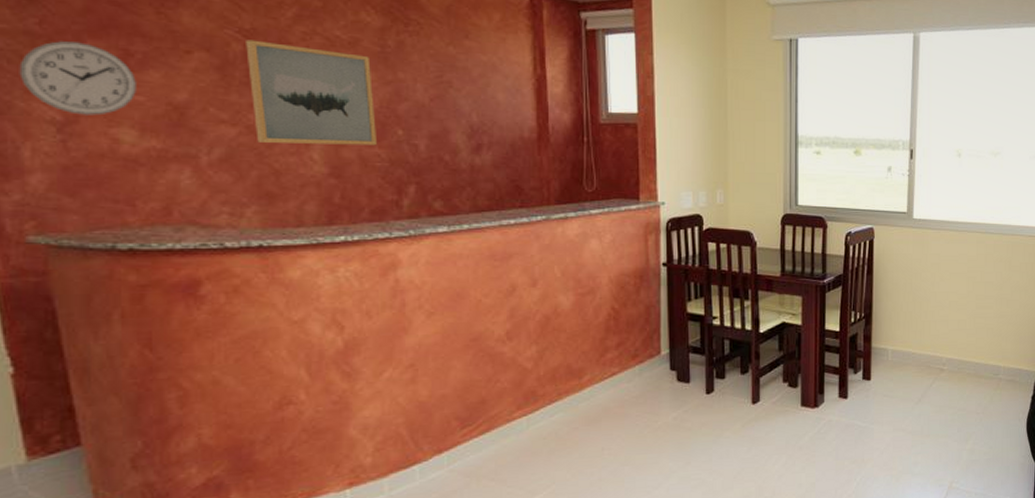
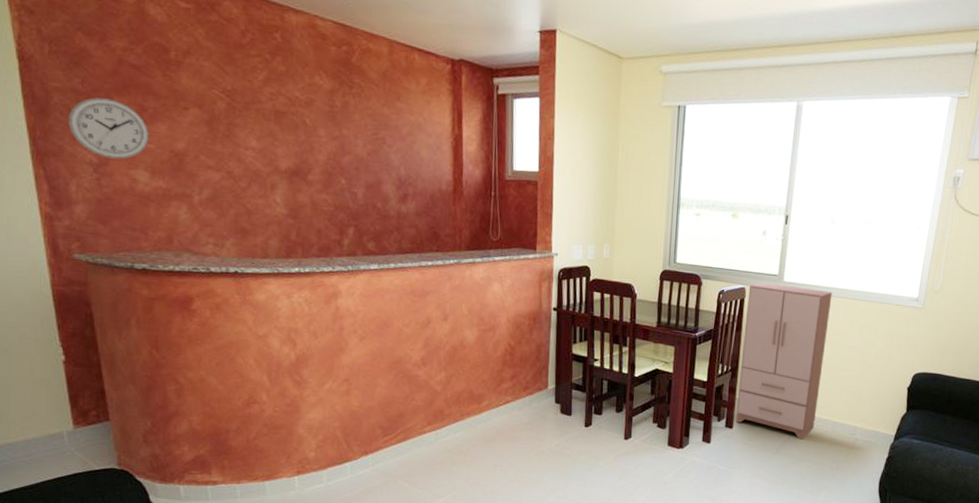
wall art: present [246,39,376,146] -> none [228,99,325,192]
cabinet: none [873,221,964,385] -> present [735,282,833,440]

